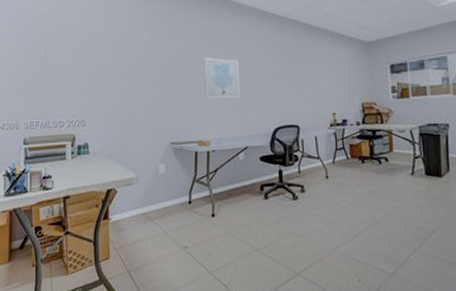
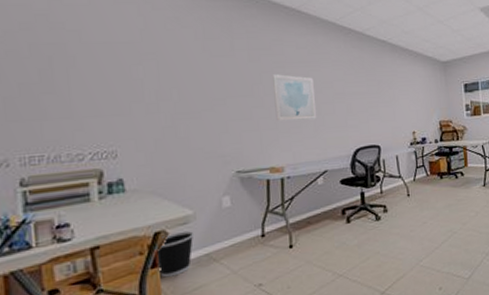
wastebasket: none [106,192,136,229] -> present [155,231,194,278]

